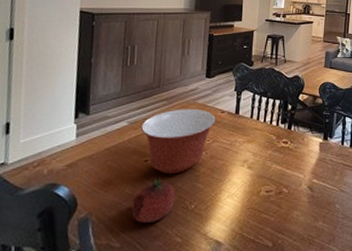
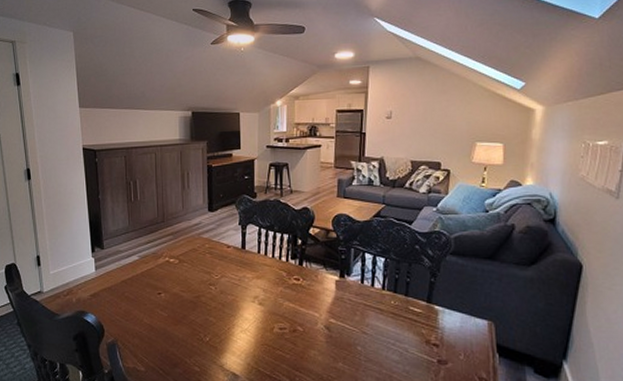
fruit: present [131,177,175,223] -> none [151,309,190,351]
mixing bowl: present [141,108,216,175] -> none [151,243,222,308]

